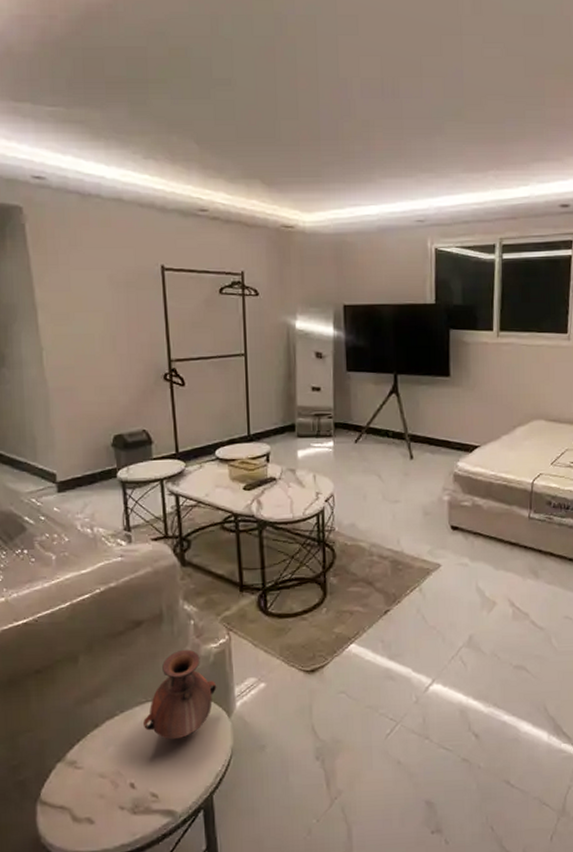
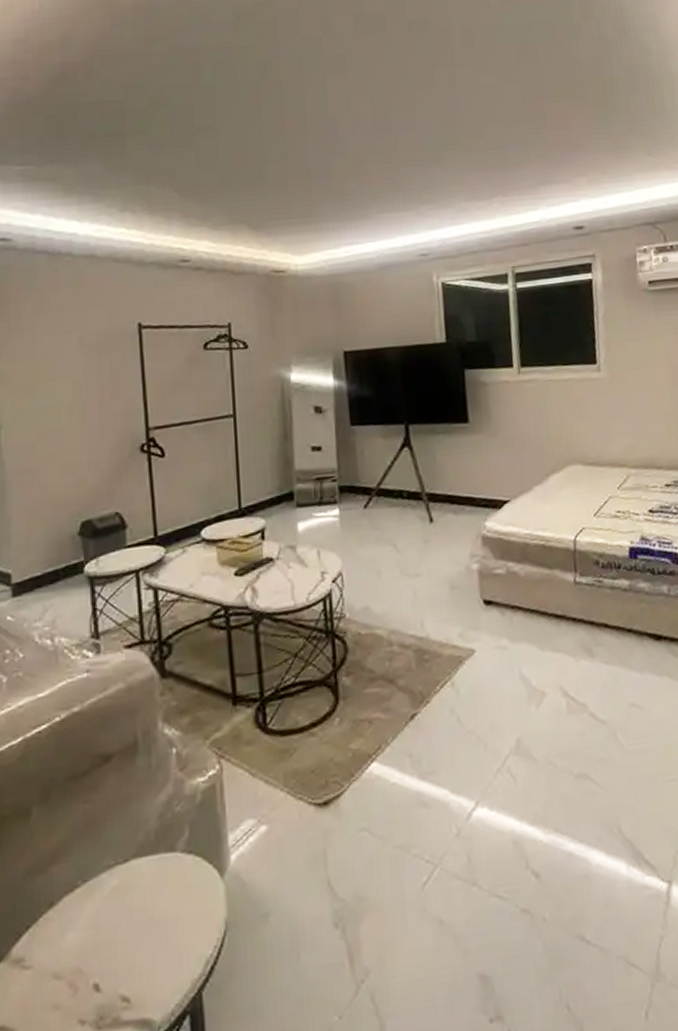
vase: present [142,649,217,740] -> none [111,787,206,916]

